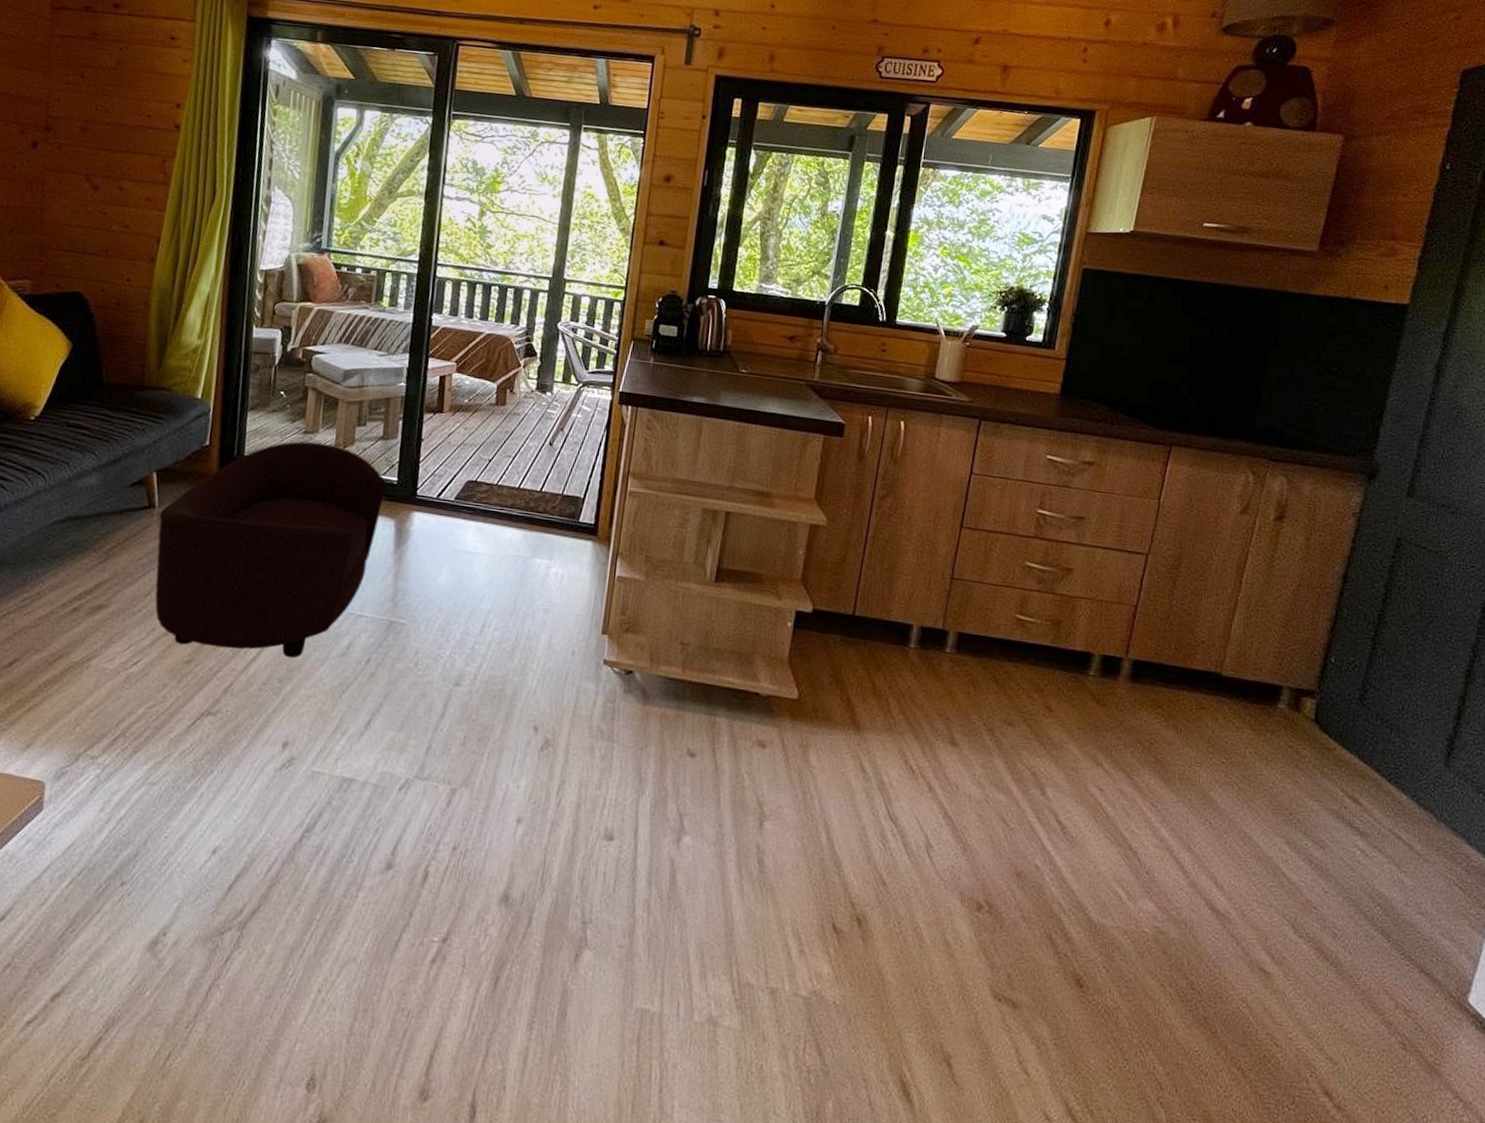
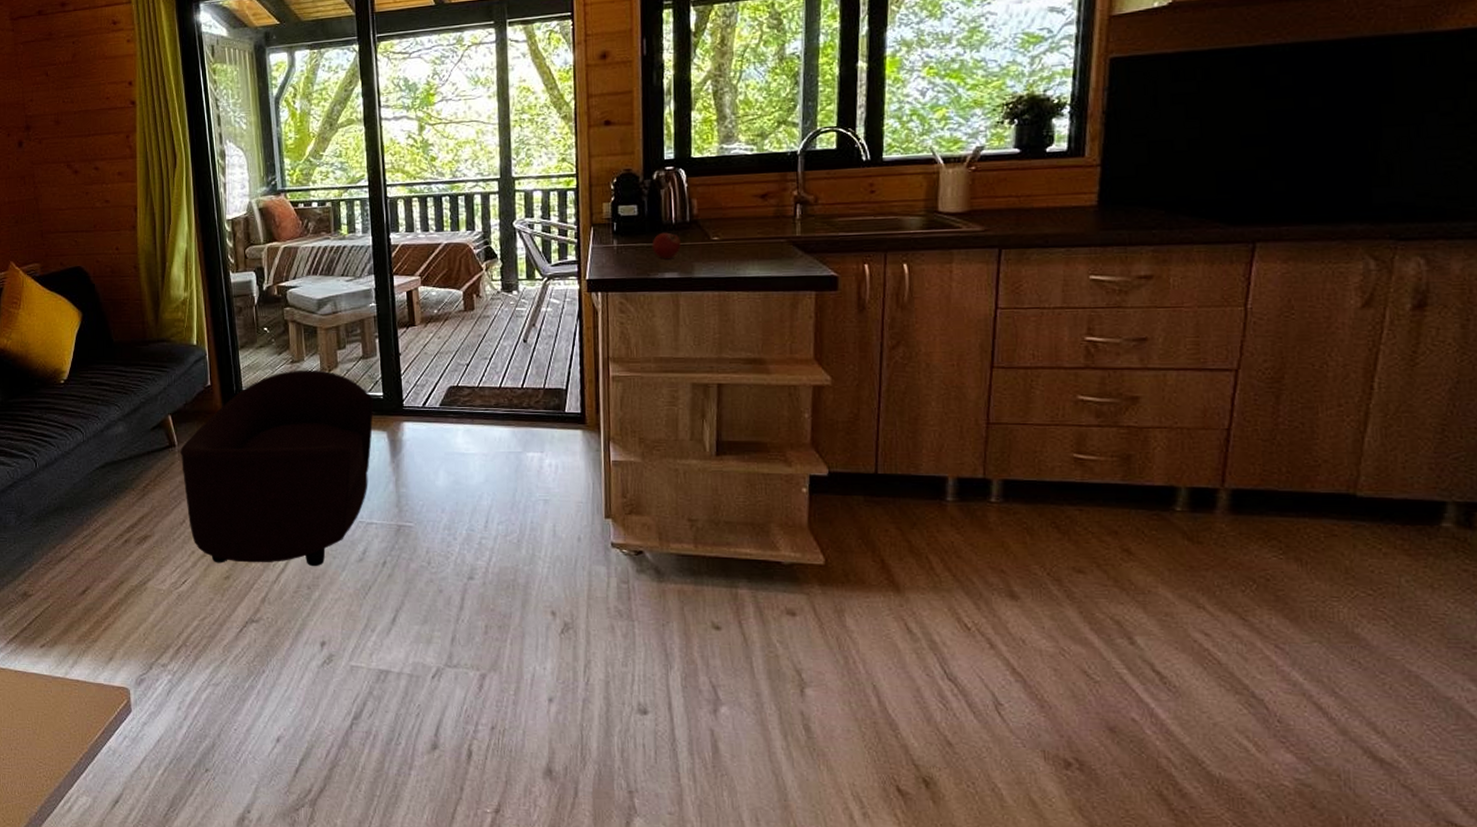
fruit: none [685,357,712,384] -> present [652,232,681,260]

